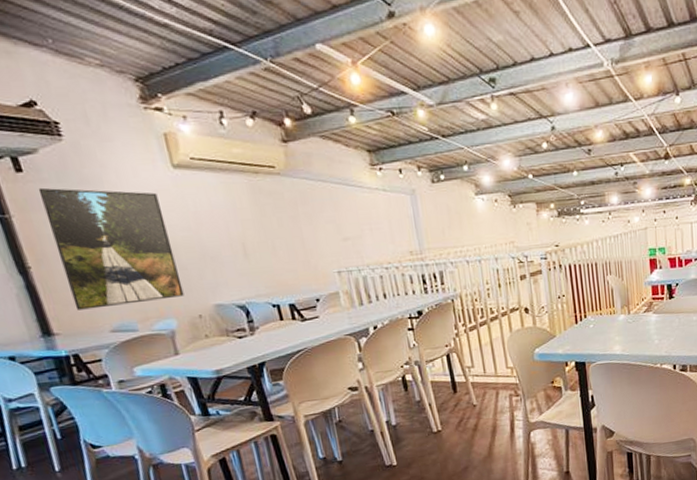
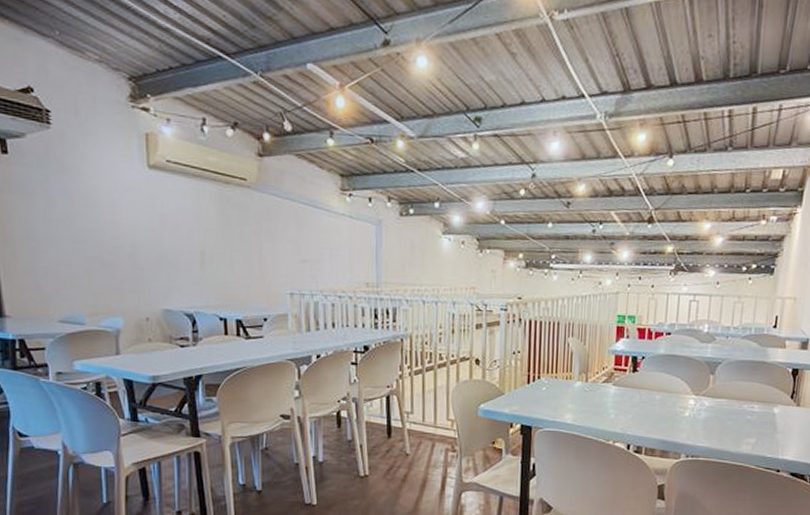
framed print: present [38,187,184,310] -> none [18,171,136,297]

